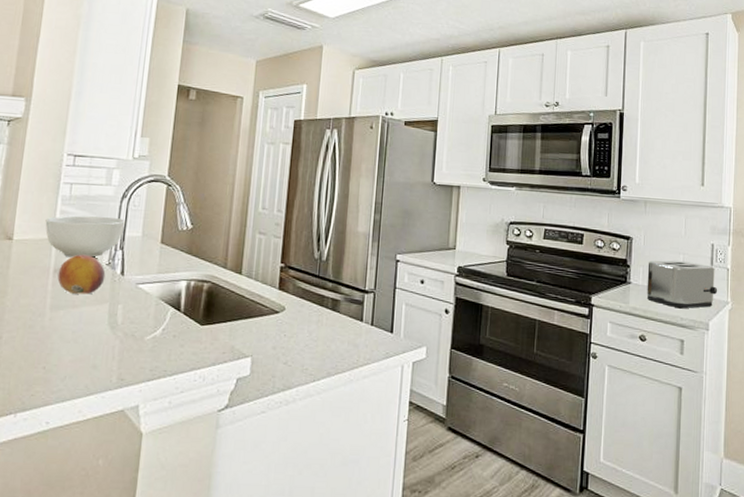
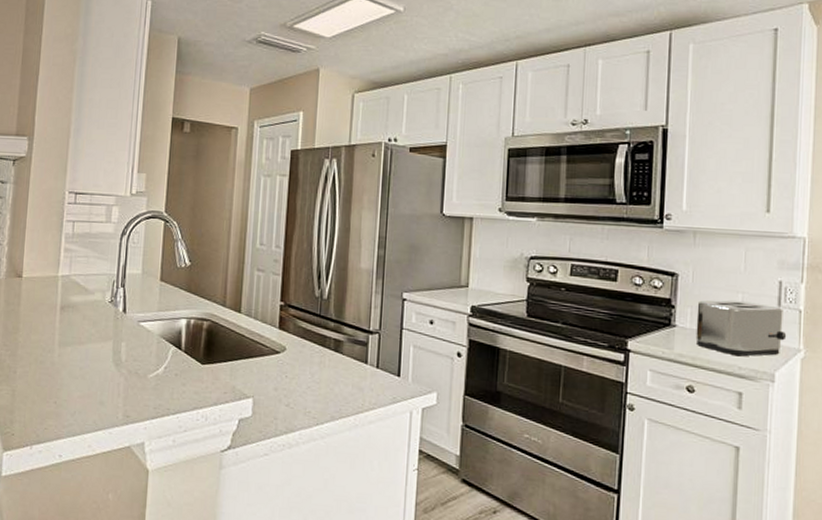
bowl: present [45,215,125,258] -> none [51,253,125,295]
fruit: present [57,254,106,295] -> none [64,291,109,332]

